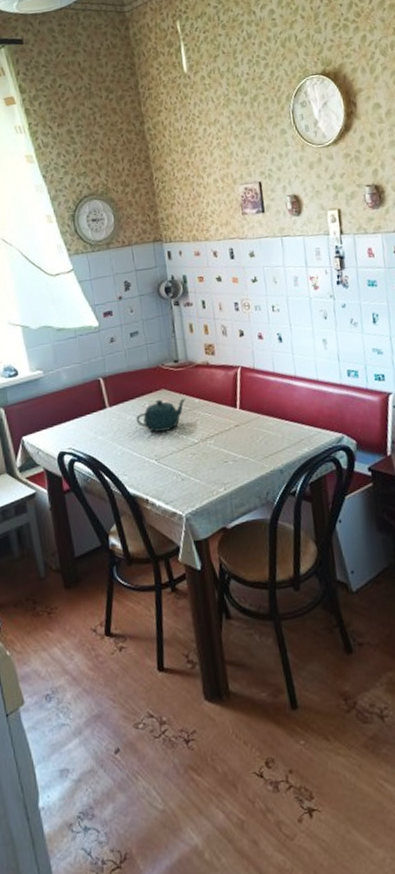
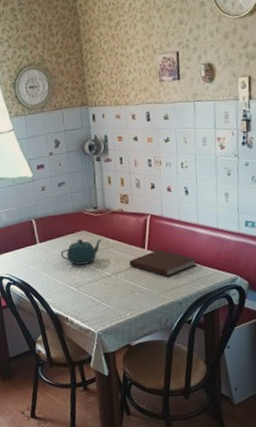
notebook: none [219,408,298,441] -> present [129,249,198,277]

